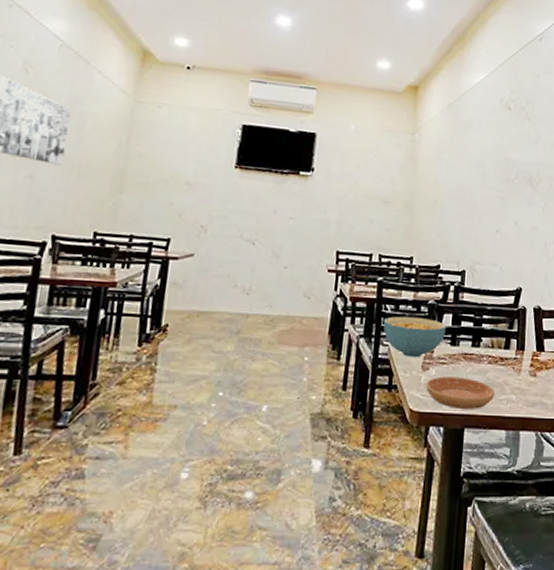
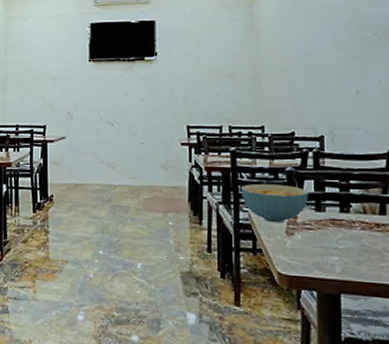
saucer: present [425,376,496,409] -> none [292,241,374,276]

